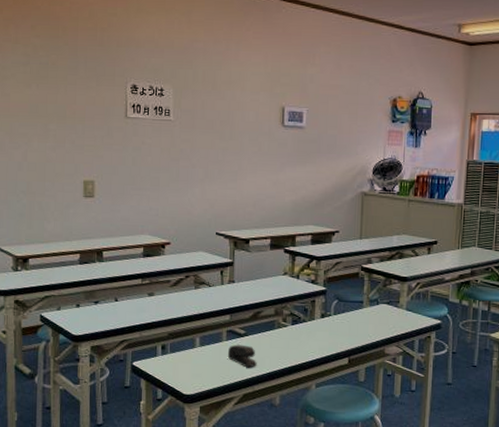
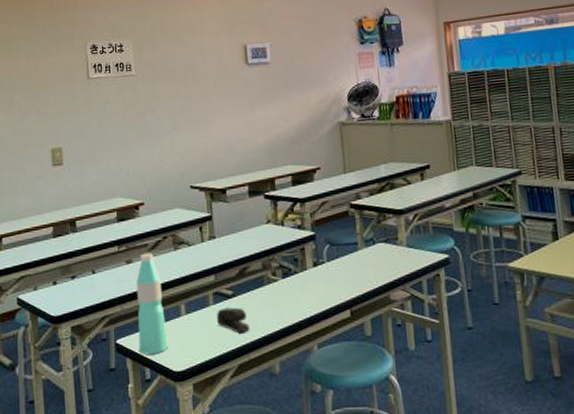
water bottle: none [153,288,181,378] -> present [136,253,168,355]

